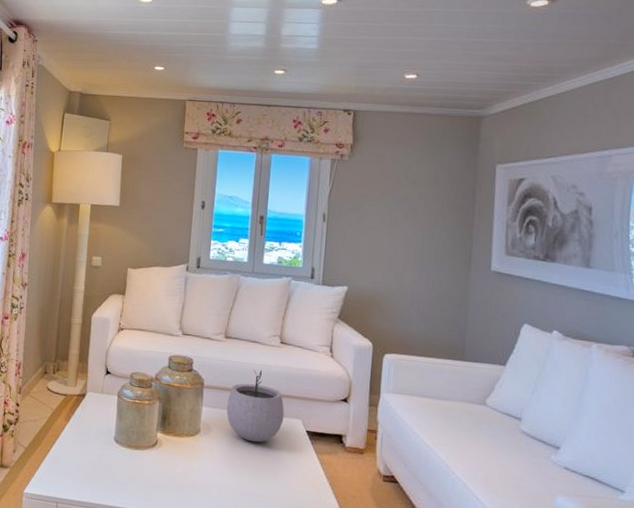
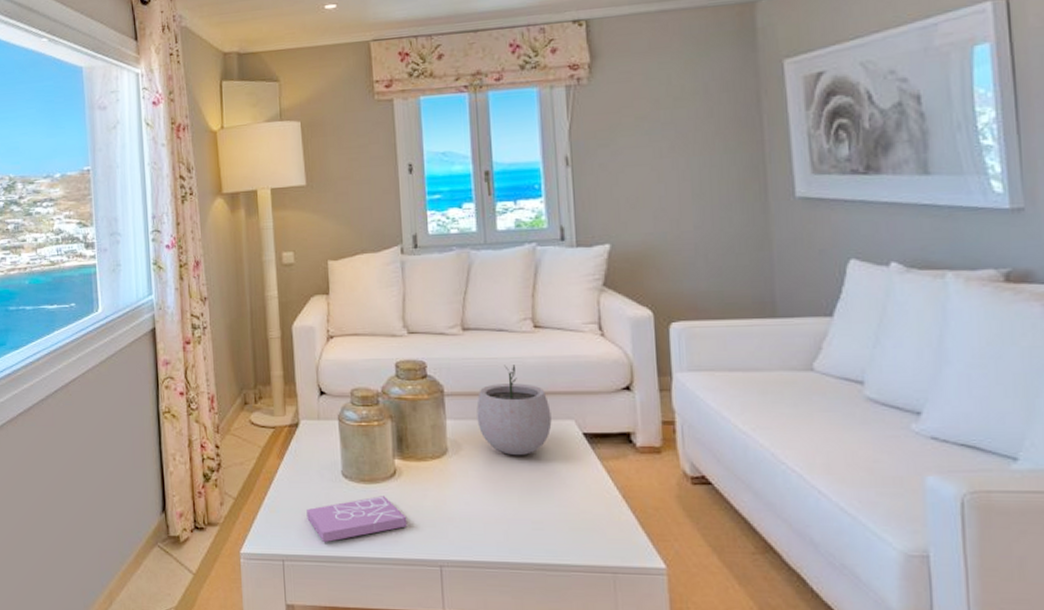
book: none [81,460,161,493] -> present [306,496,408,543]

